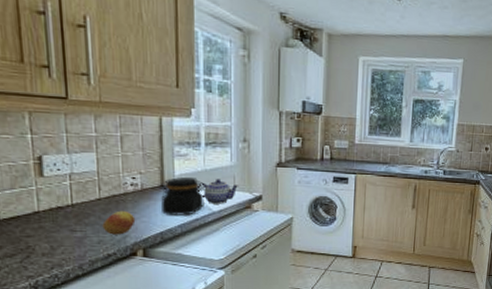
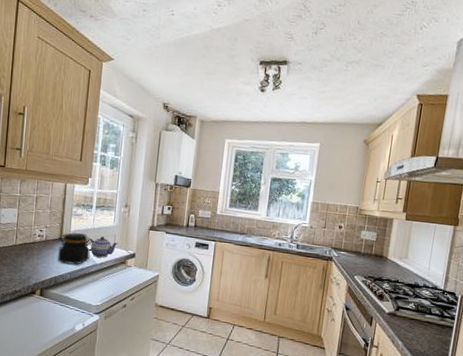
fruit: present [102,210,136,235] -> none [14,256,38,276]

